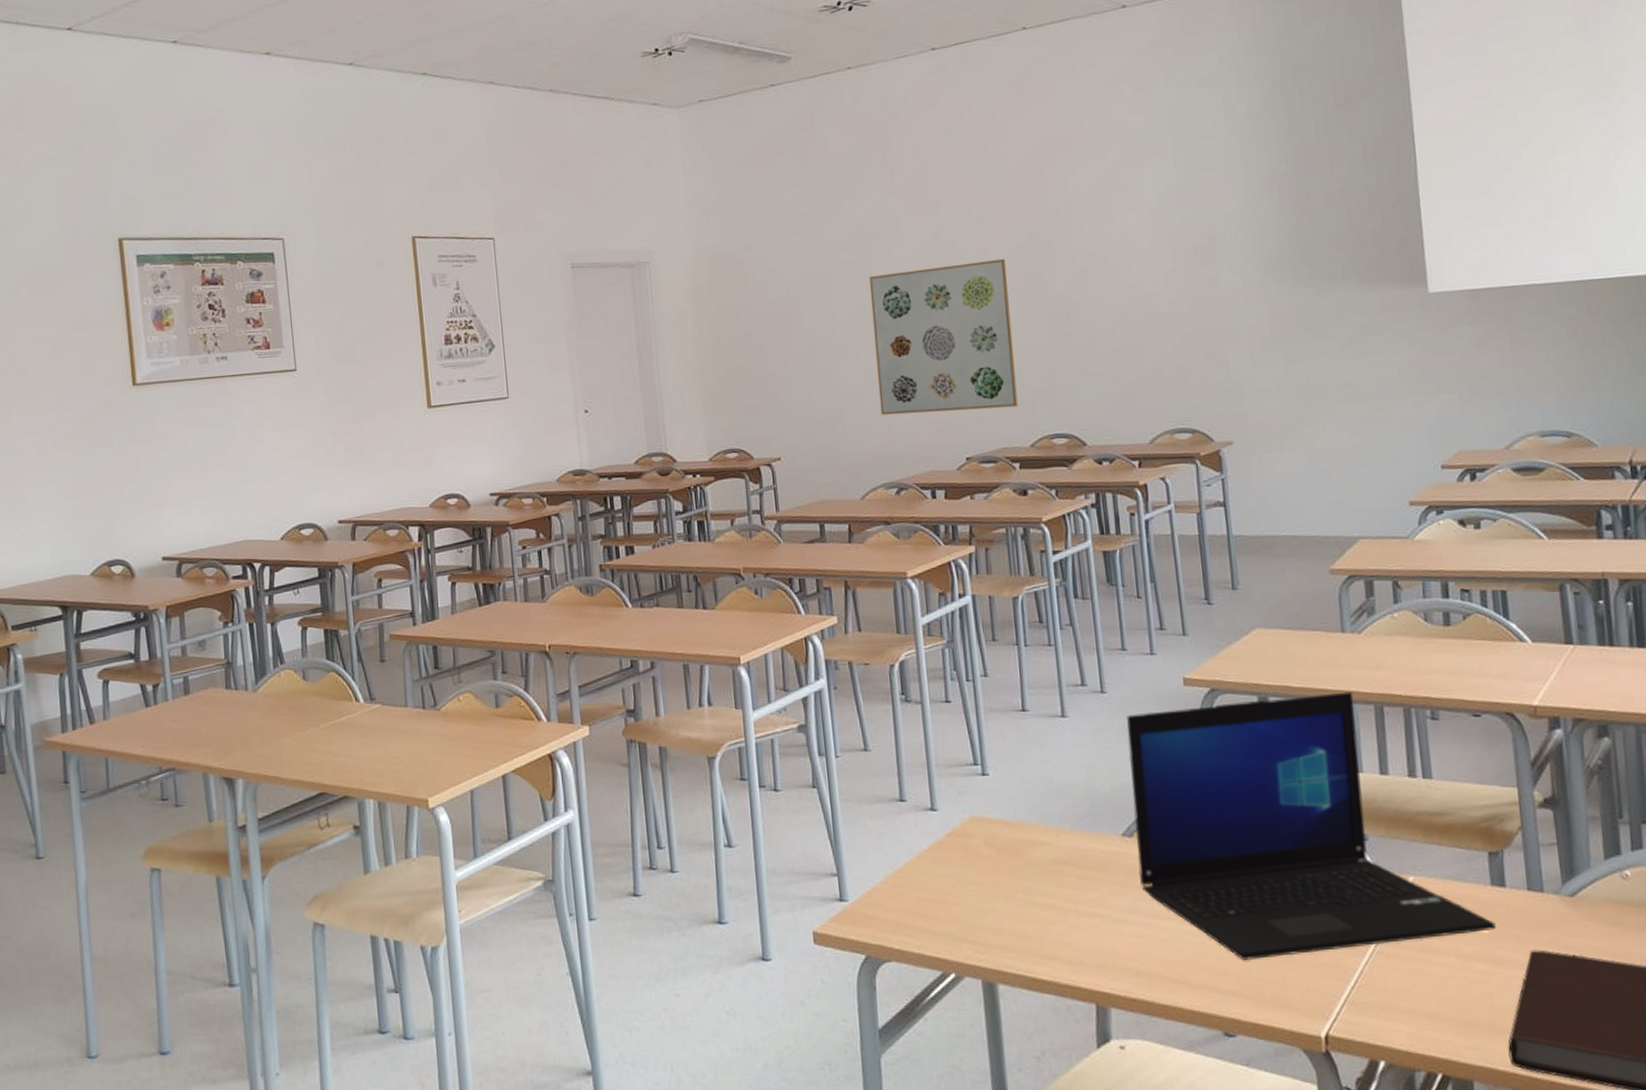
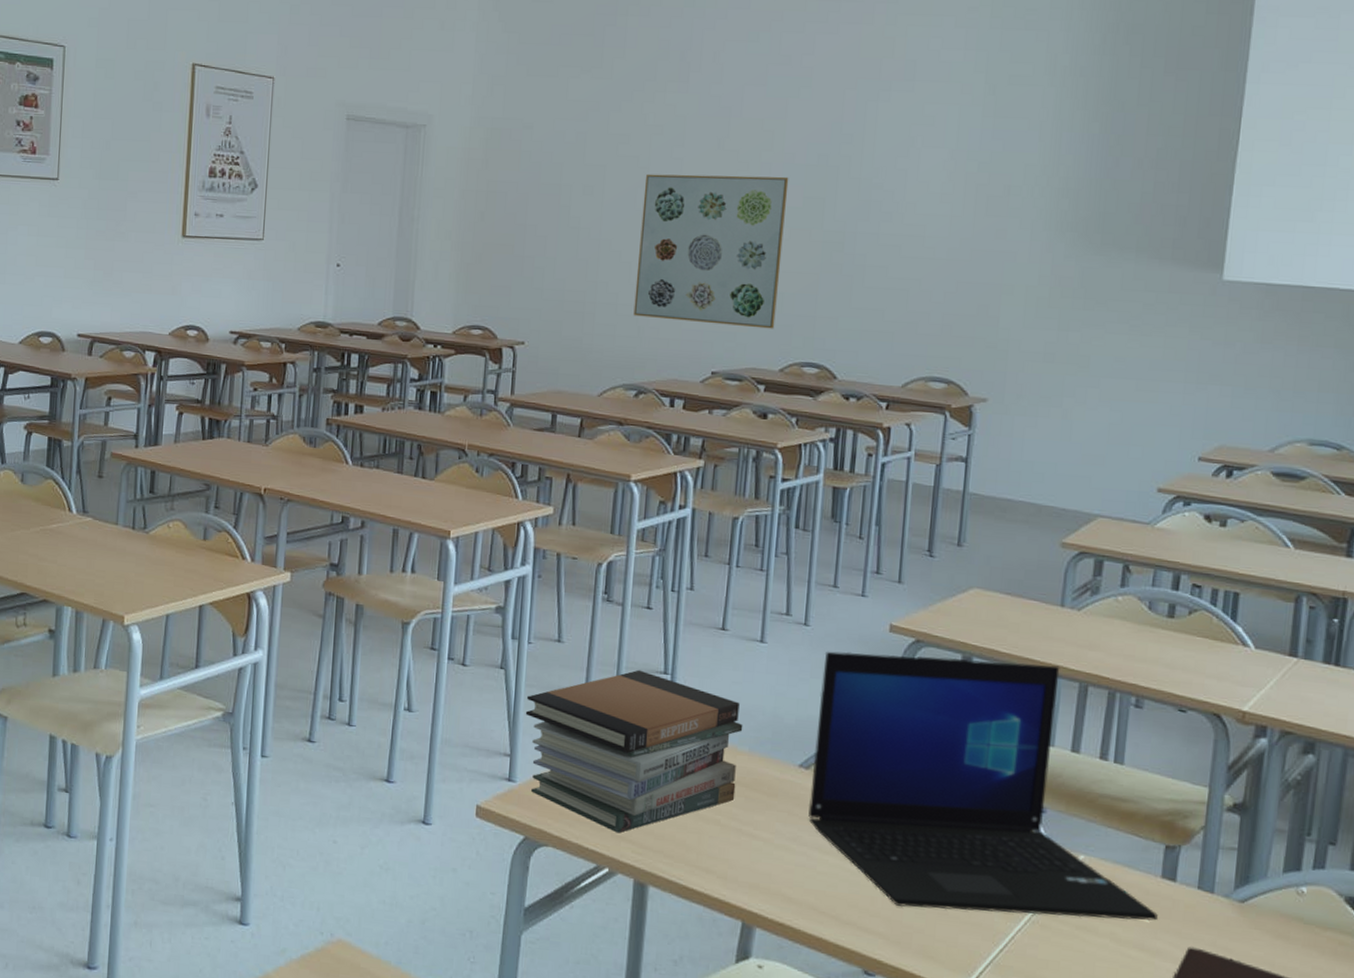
book stack: none [843,765,1066,936] -> present [525,669,743,833]

